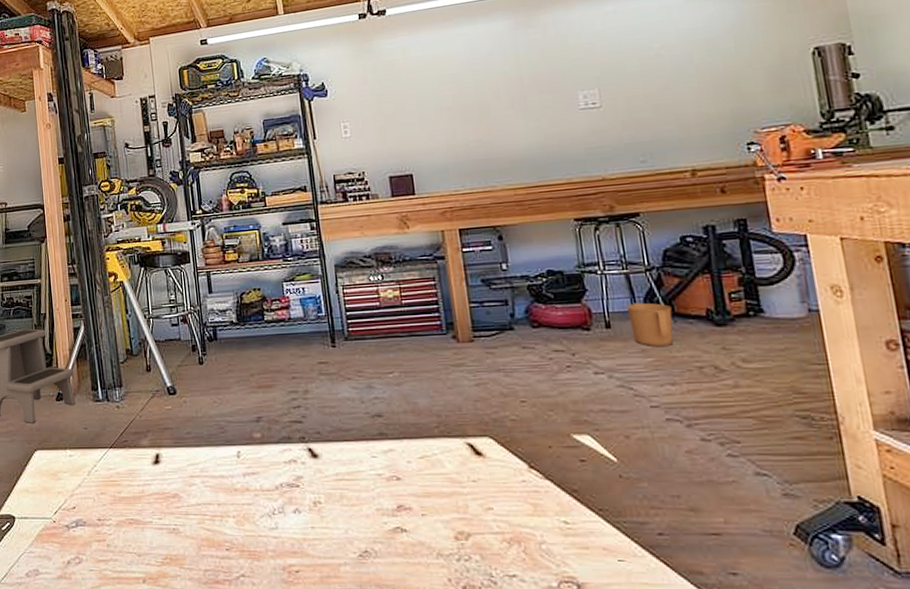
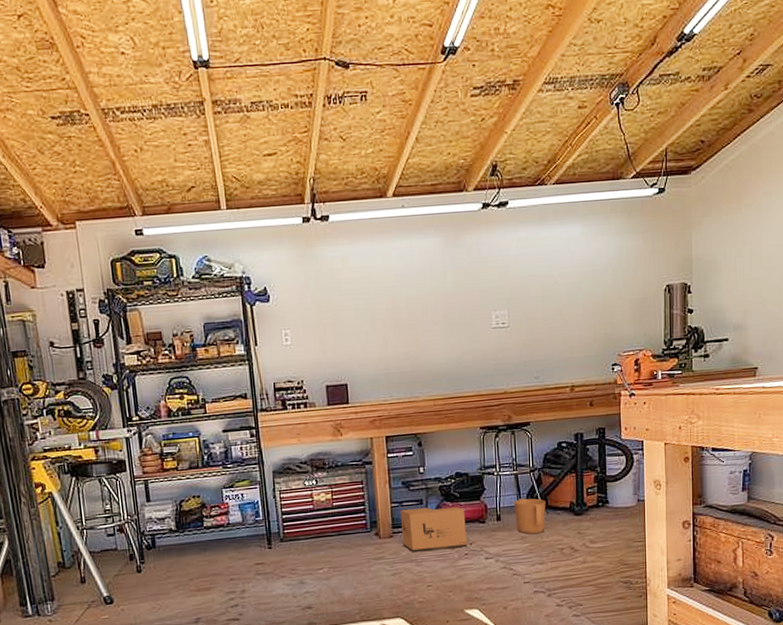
cardboard box: none [482,309,569,361] -> present [401,506,467,553]

